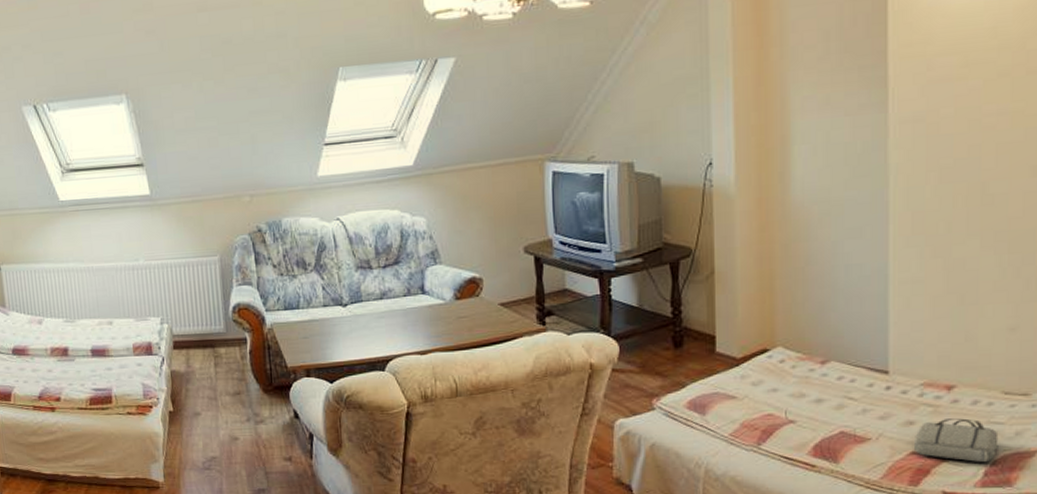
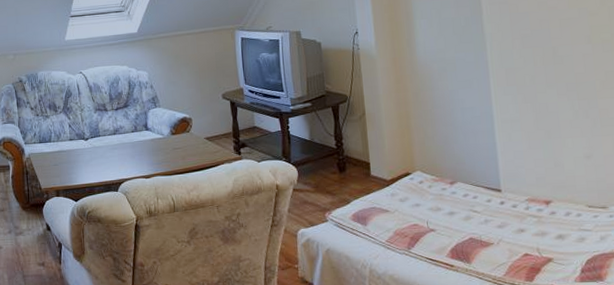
tote bag: present [913,418,999,462] -> none [525,226,589,261]

